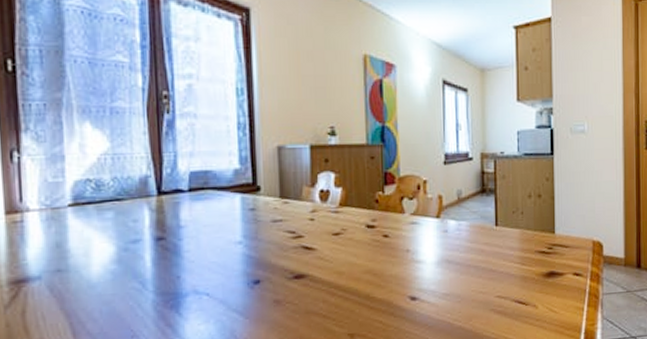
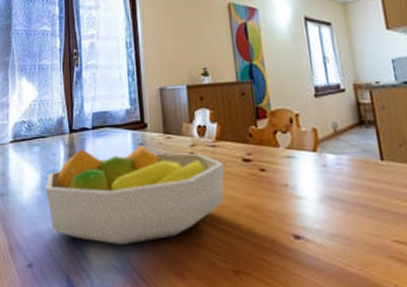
fruit bowl: none [124,210,347,320] -> present [45,145,225,246]

